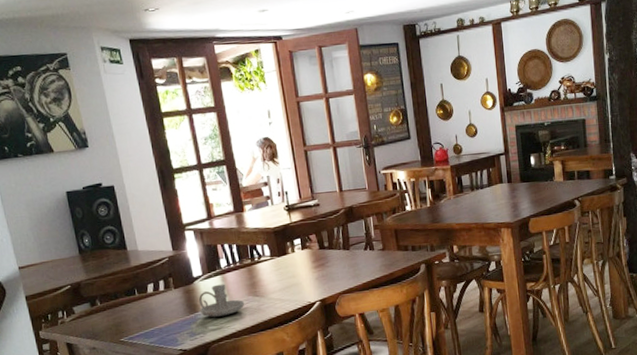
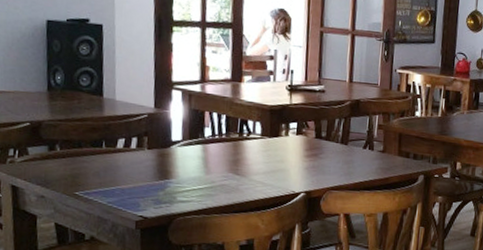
candle holder: present [198,284,245,317] -> none [171,153,223,189]

